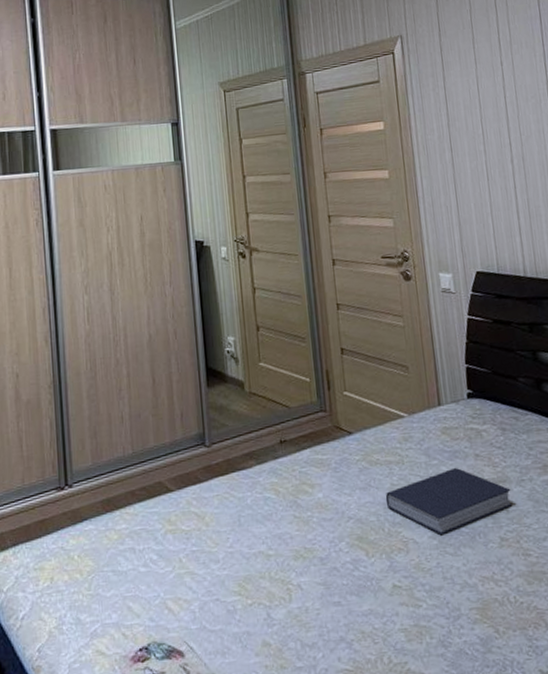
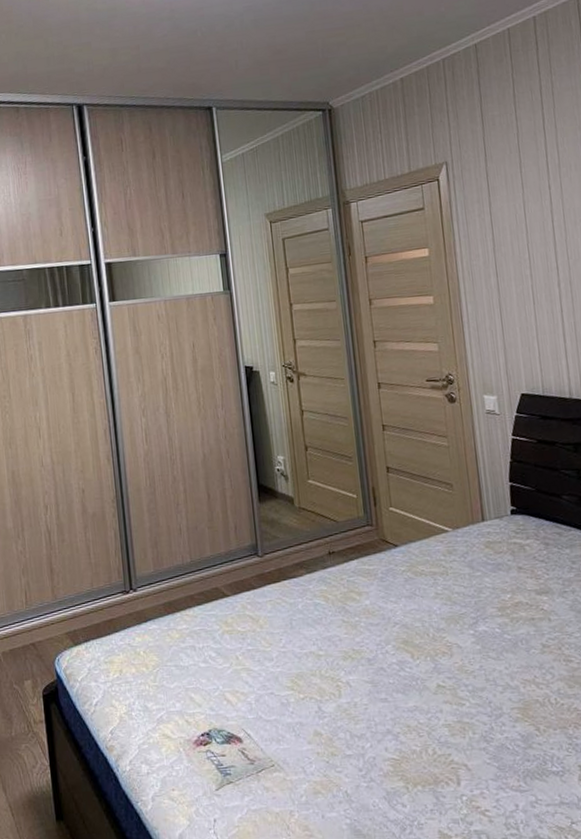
book: present [385,467,513,536] -> none [430,578,555,641]

